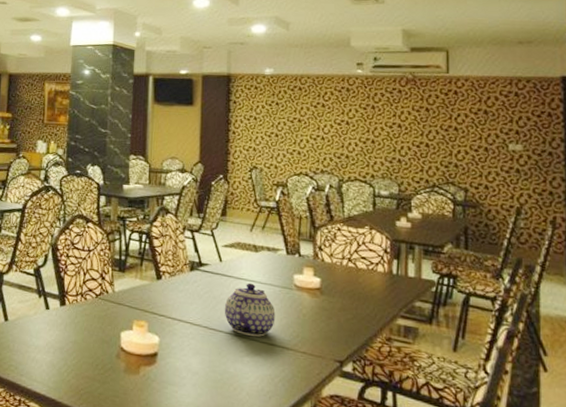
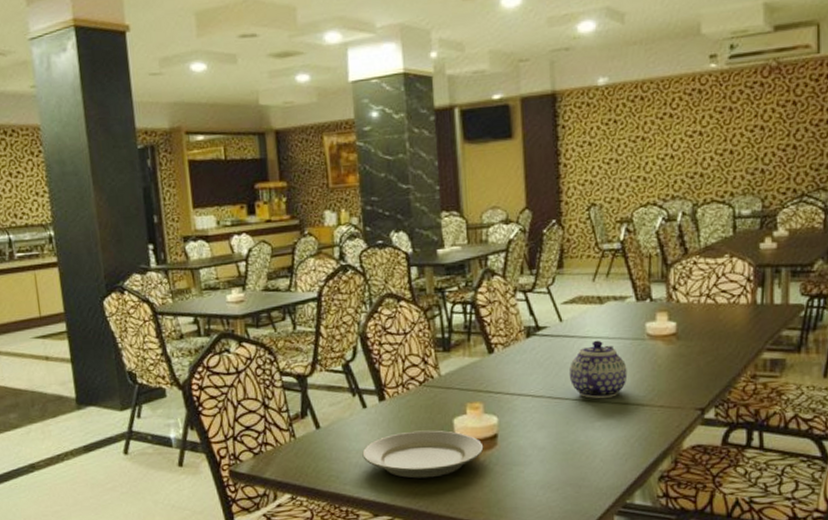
plate: none [40,337,145,383] -> present [362,430,484,479]

